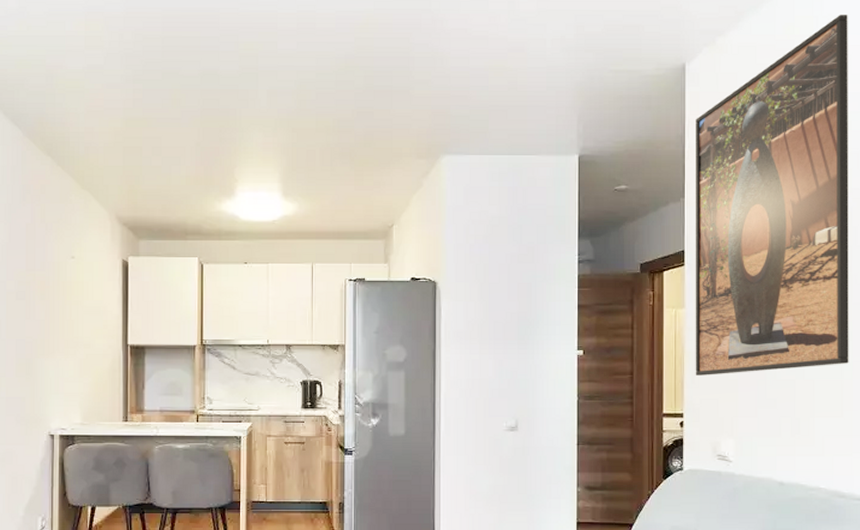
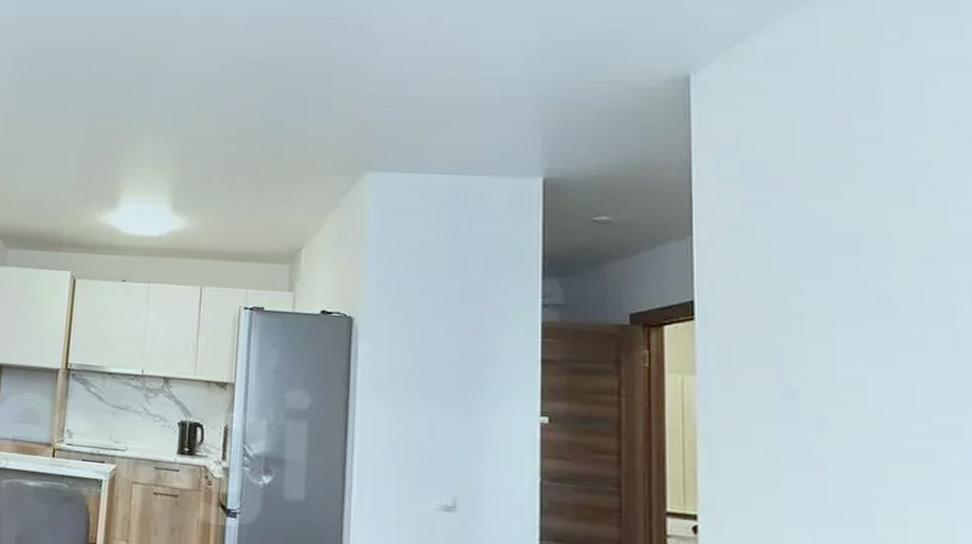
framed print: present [695,15,849,376] -> none [706,18,961,473]

